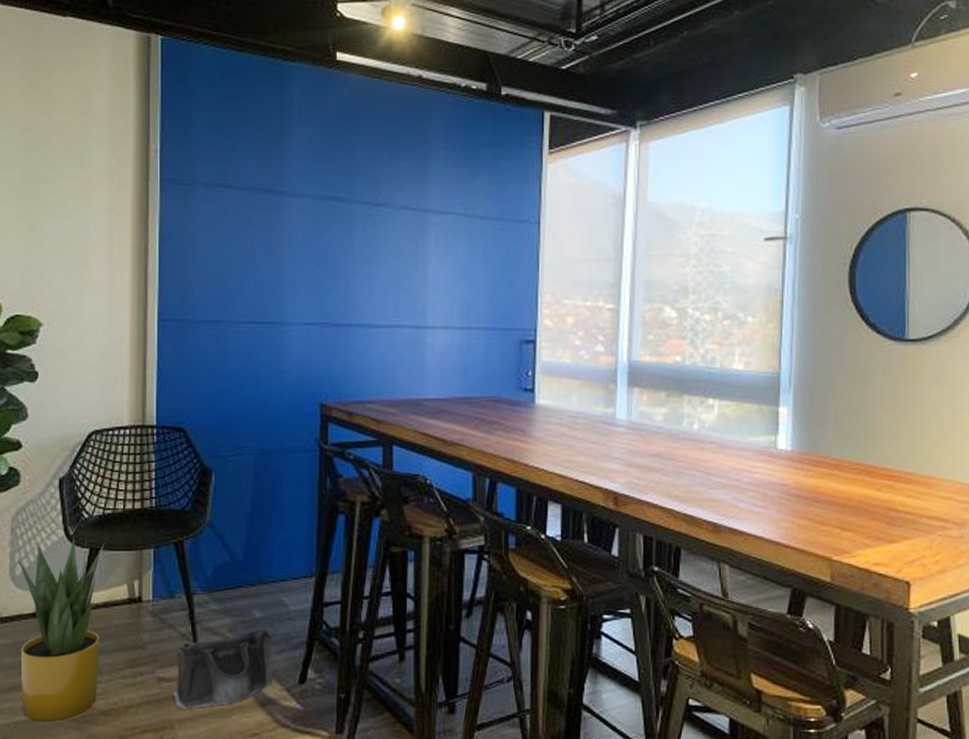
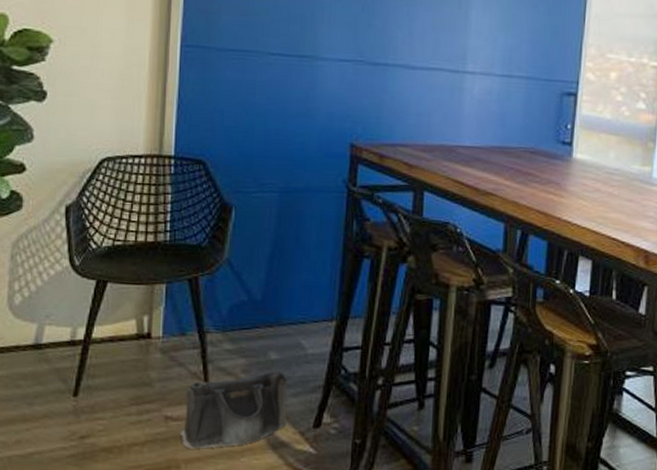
planter: present [16,539,106,722] -> none [15,269,115,457]

